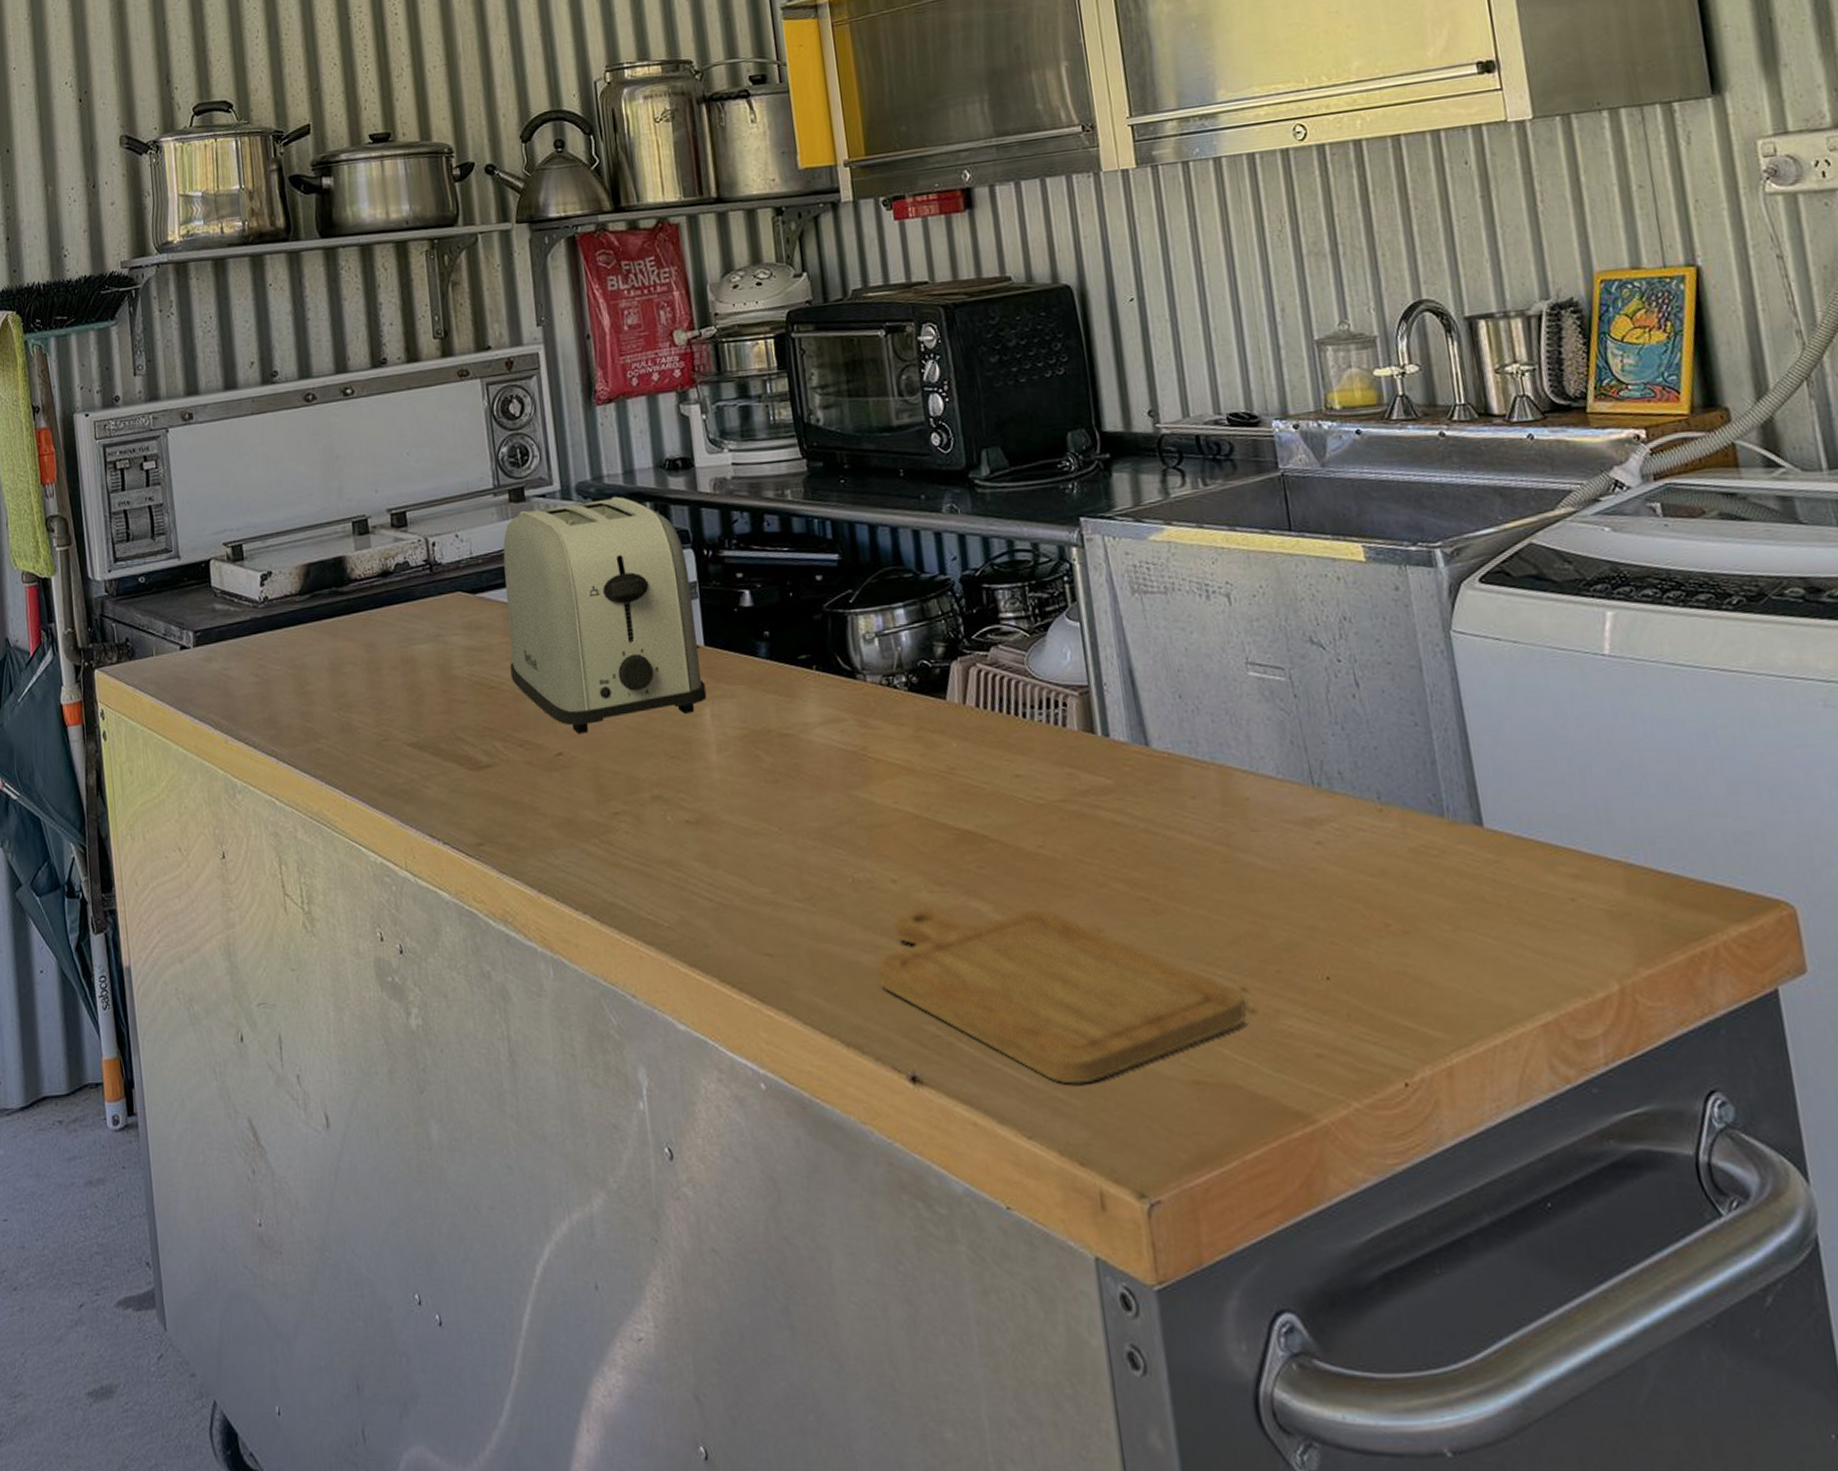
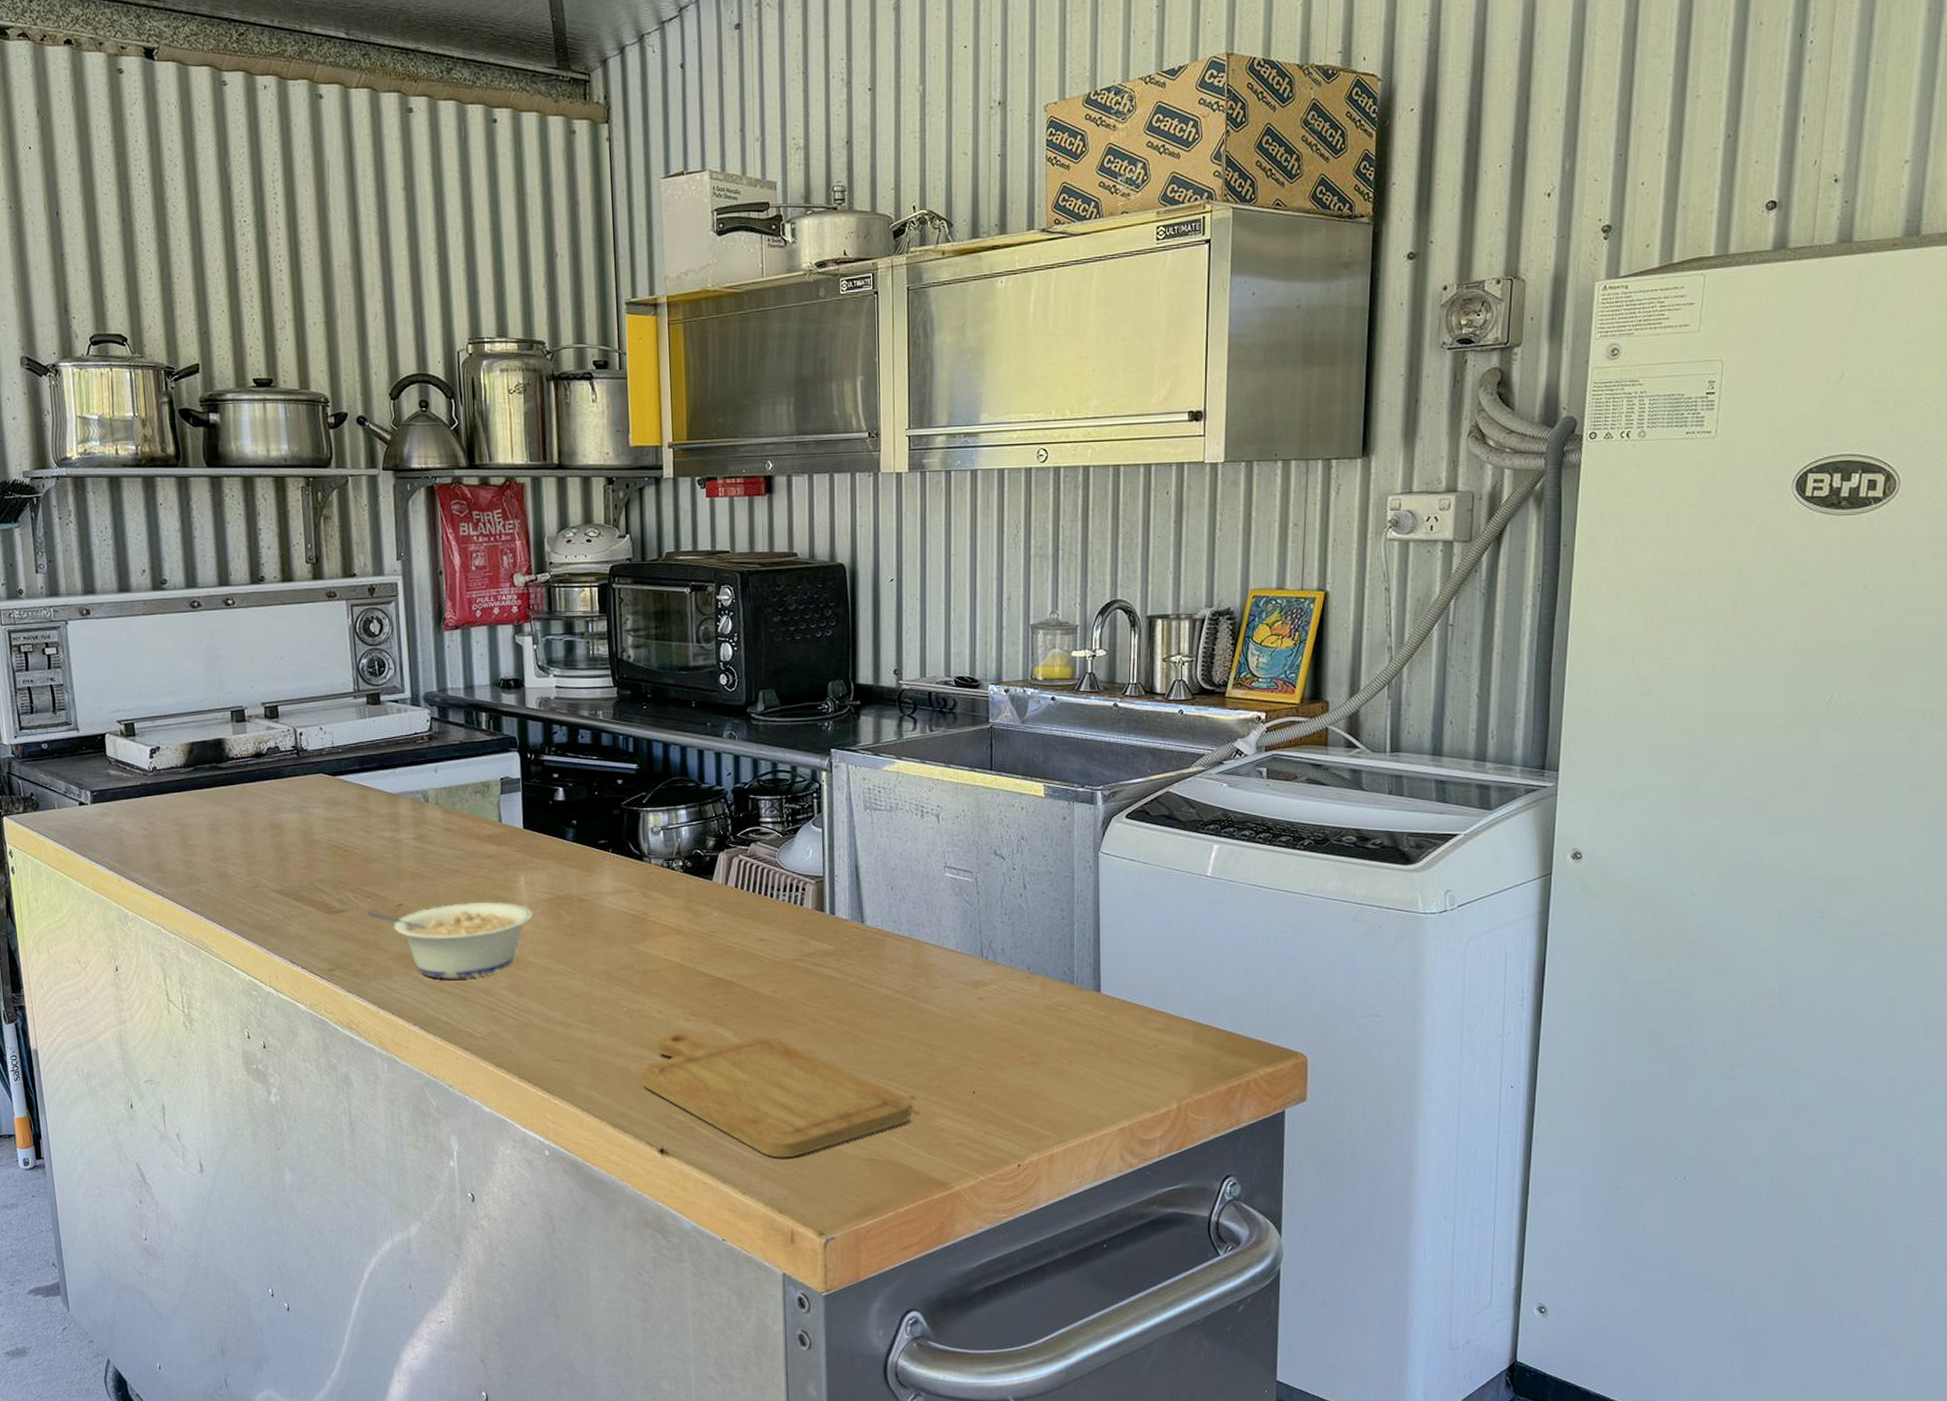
toaster: present [503,496,707,734] -> none [360,706,523,891]
legume: none [519,743,723,849] -> present [366,901,533,979]

